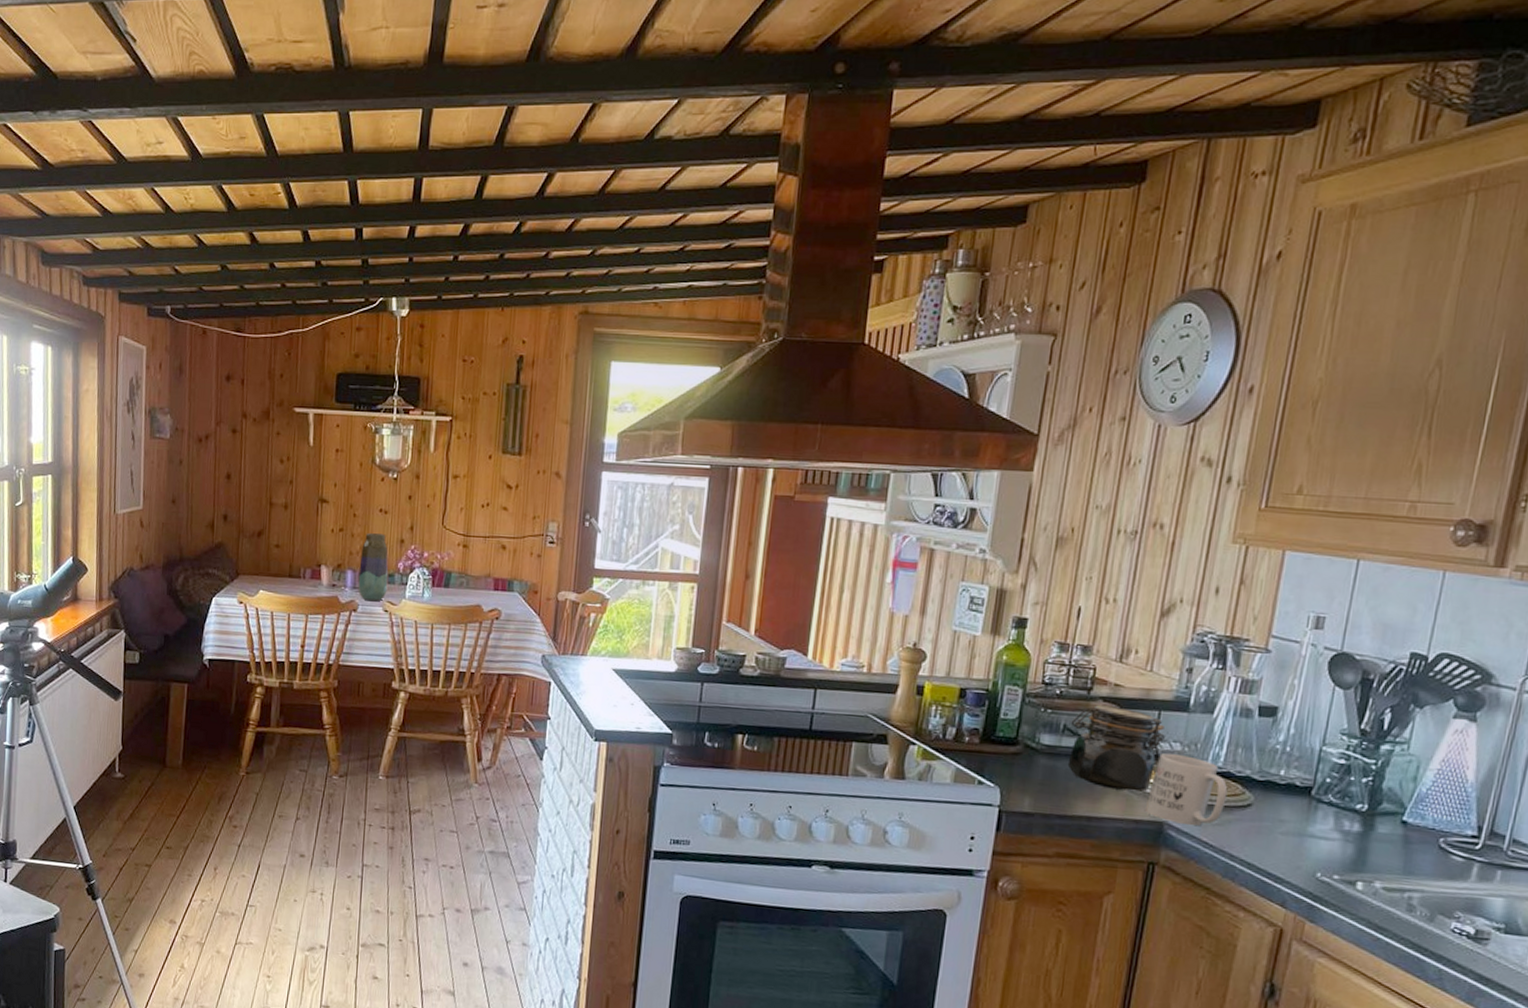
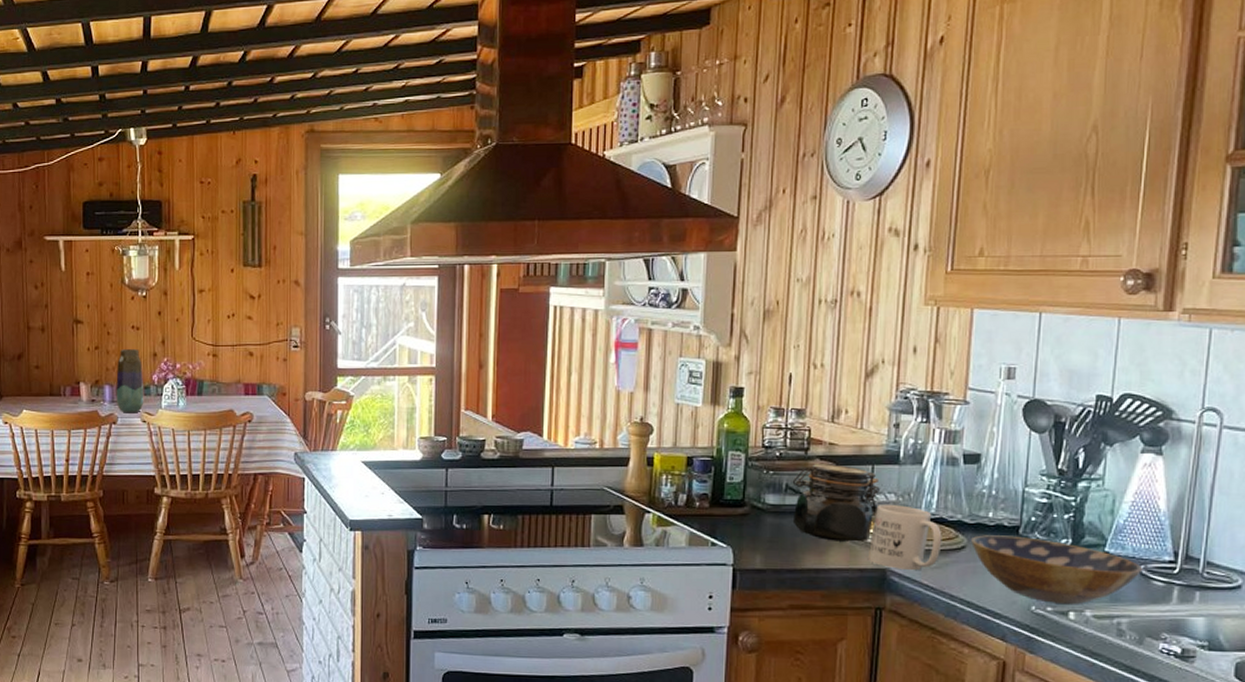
bowl: none [1258,793,1442,875] -> present [971,535,1143,605]

